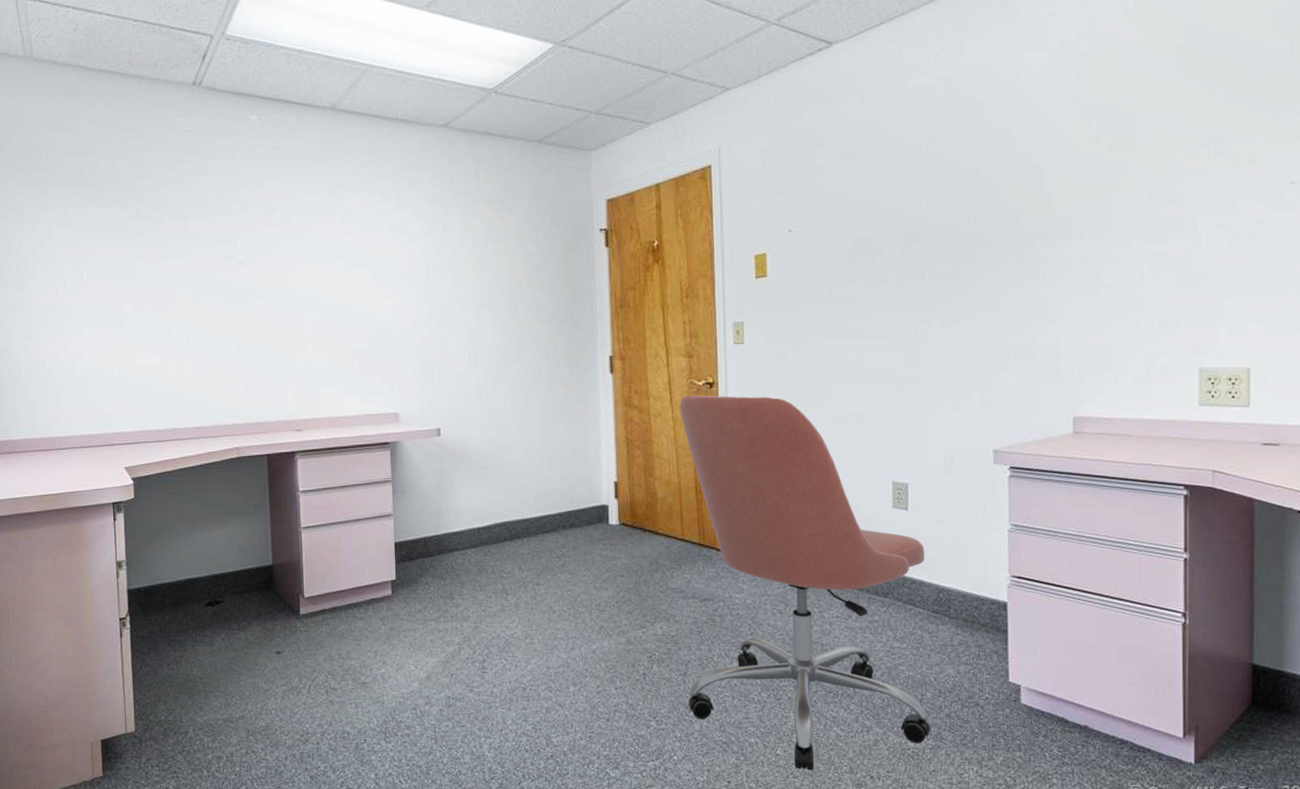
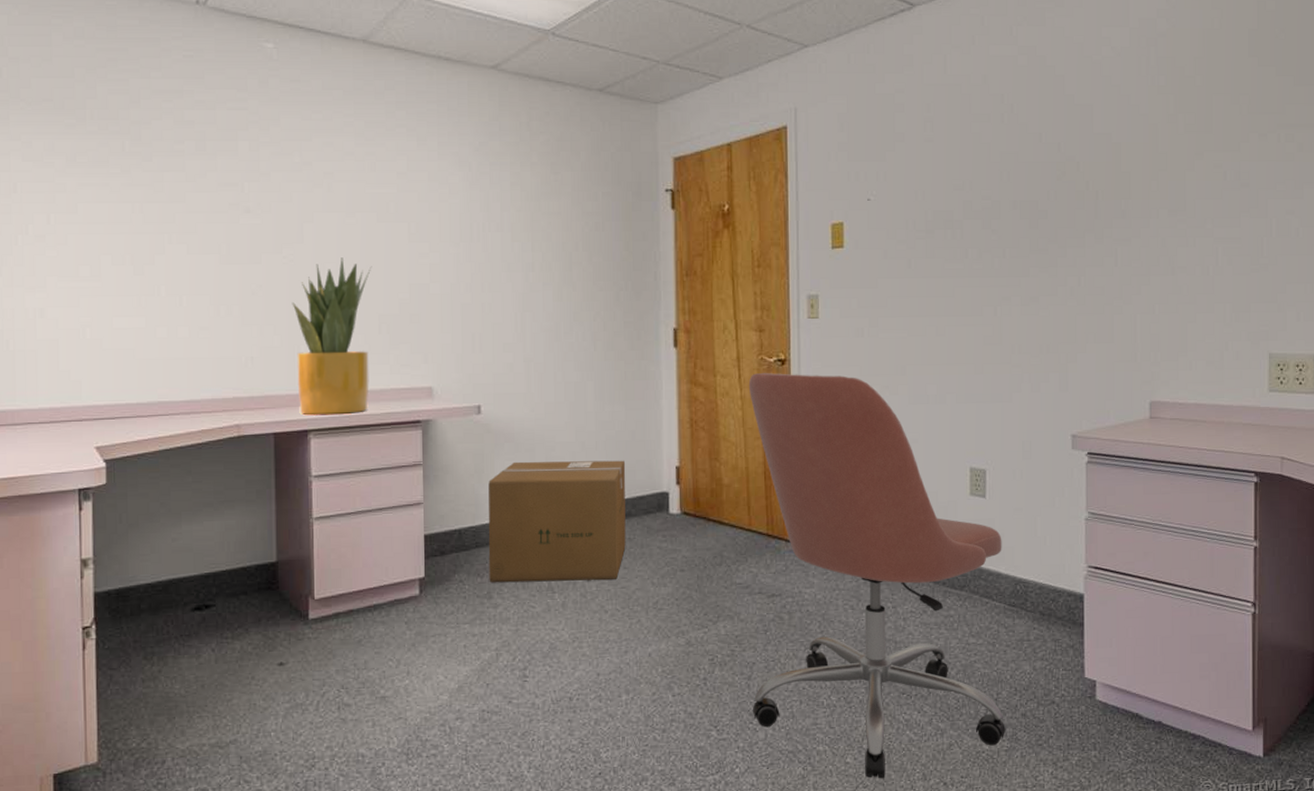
planter: none [278,300,345,439] -> present [292,257,372,416]
box: none [448,476,571,585] -> present [488,460,626,582]

